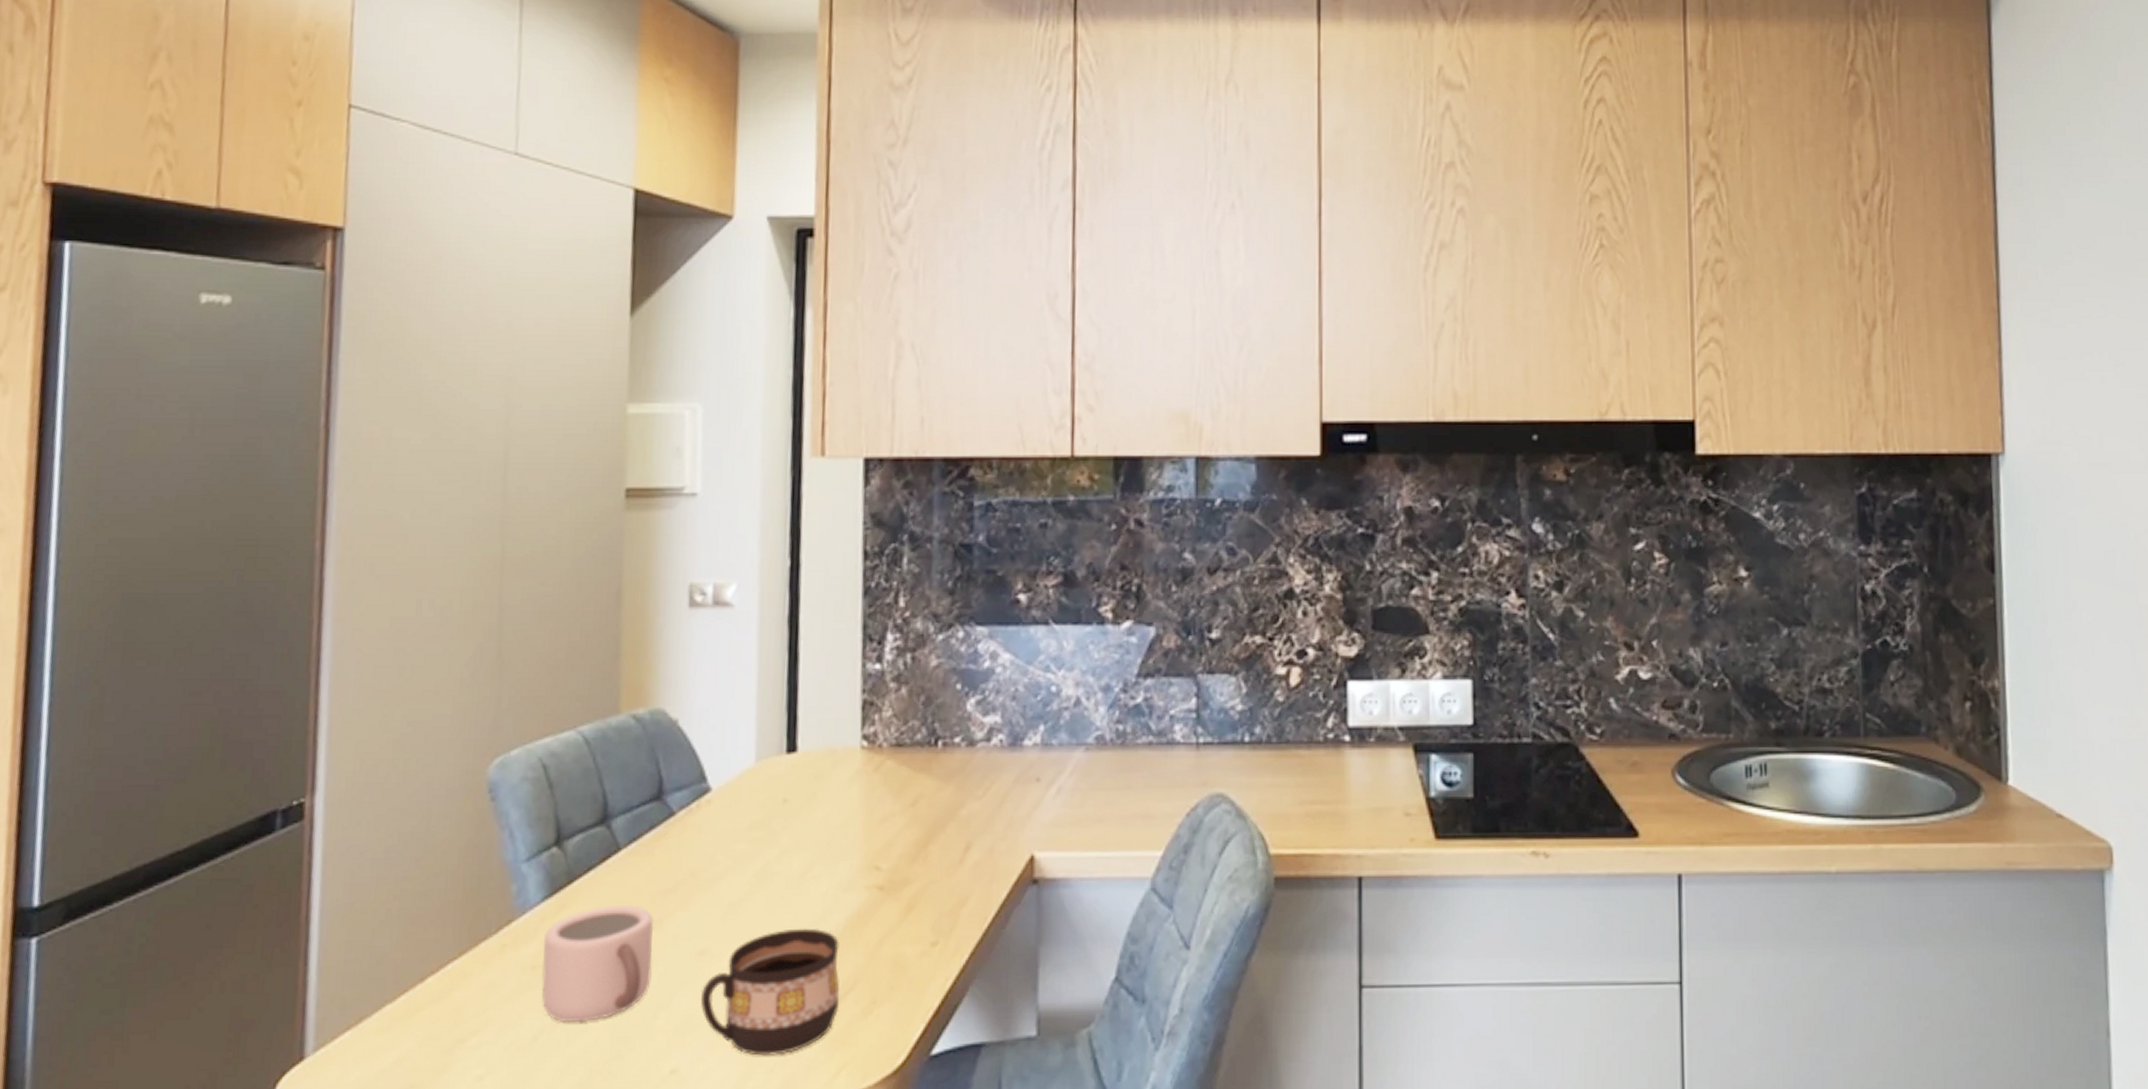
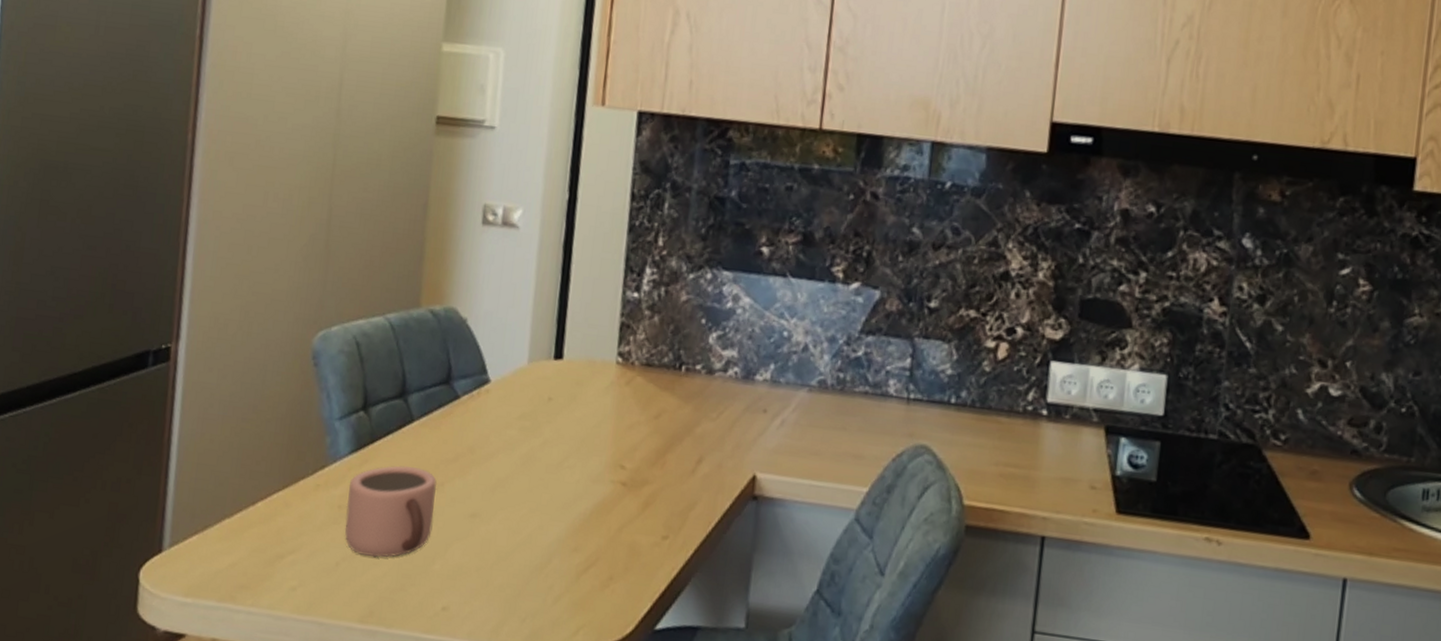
cup: present [700,928,840,1056] -> none [470,507,586,610]

